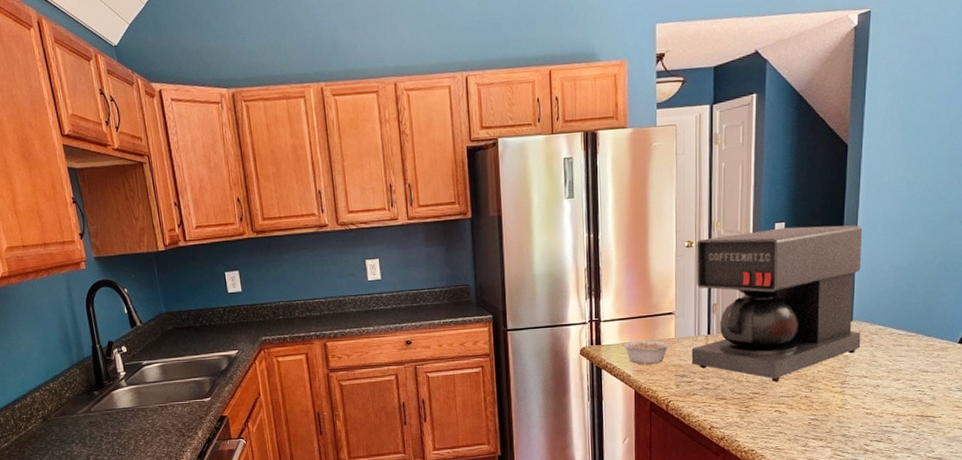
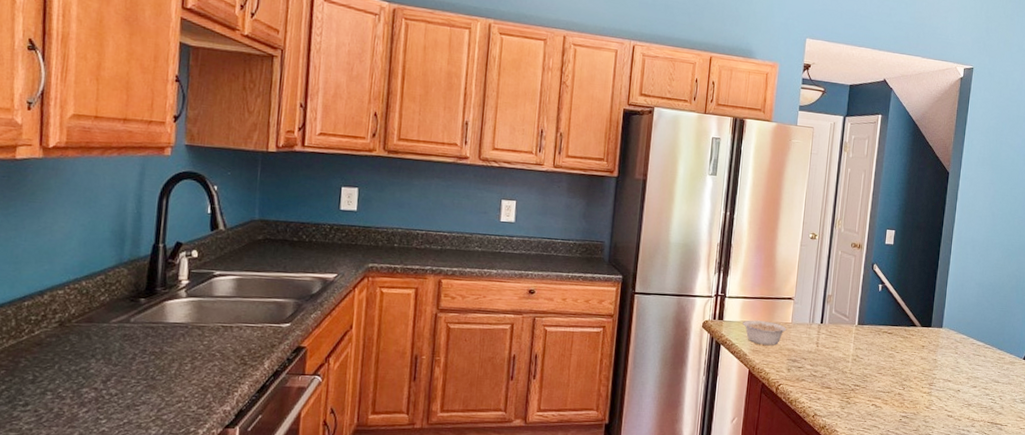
coffee maker: present [691,225,863,382] -> none [803,233,956,377]

